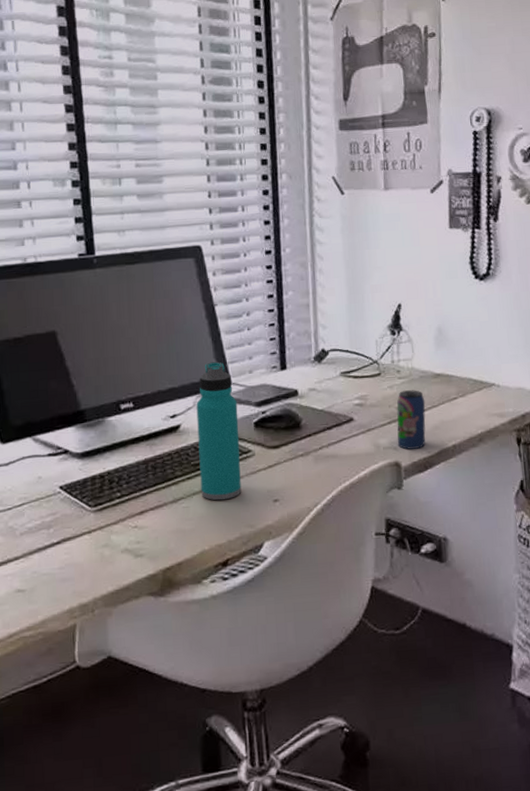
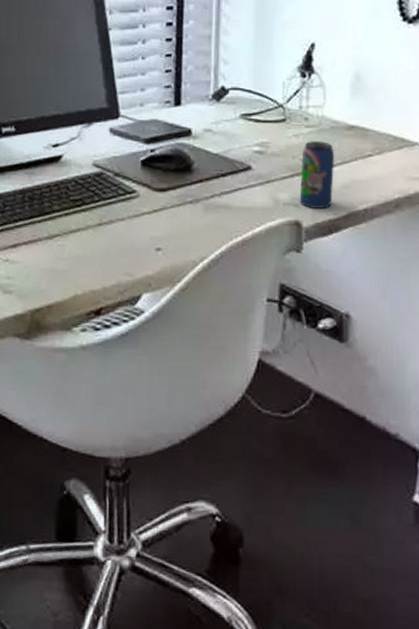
water bottle: present [196,361,242,501] -> none [78,90,125,242]

